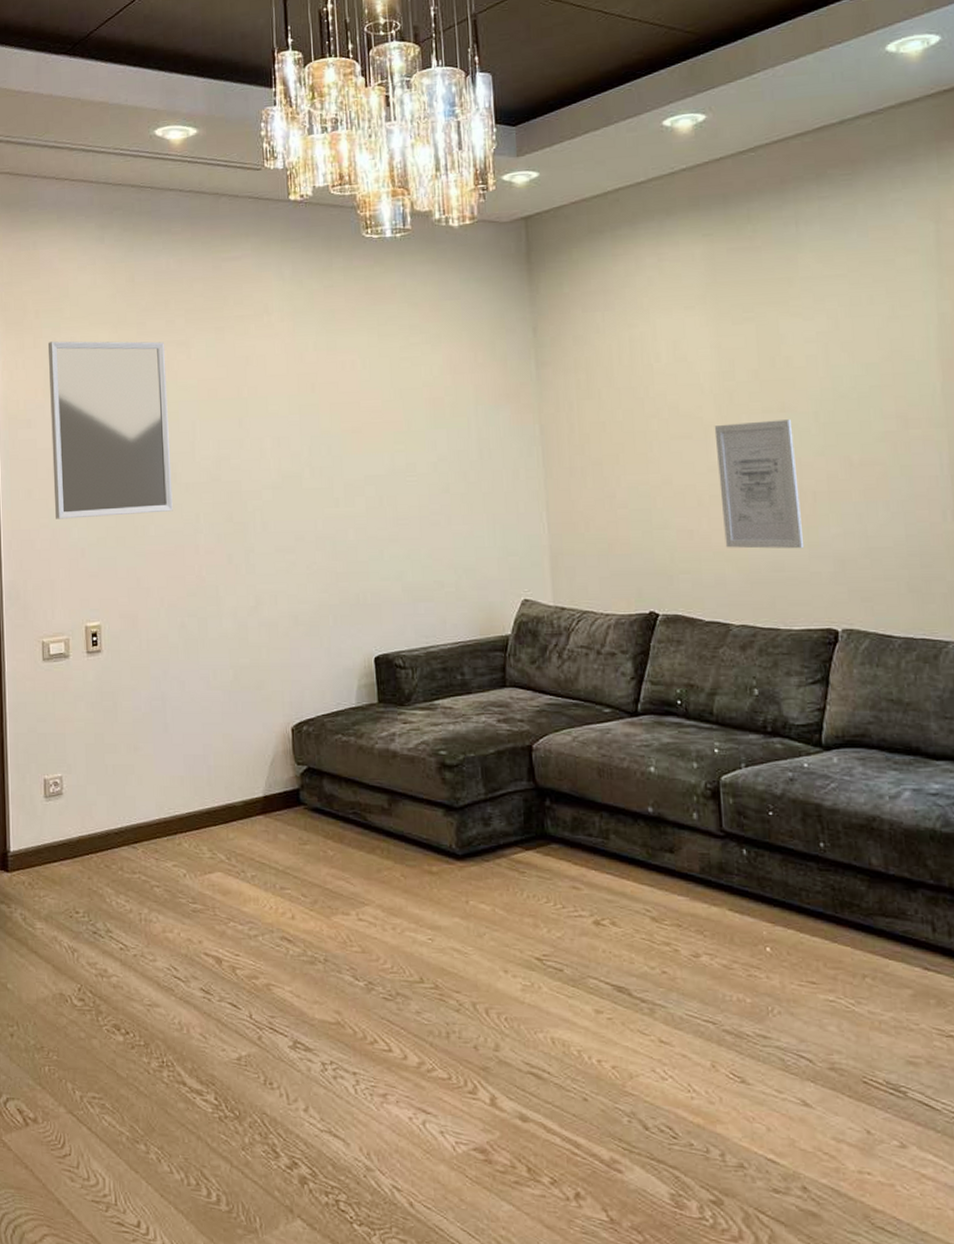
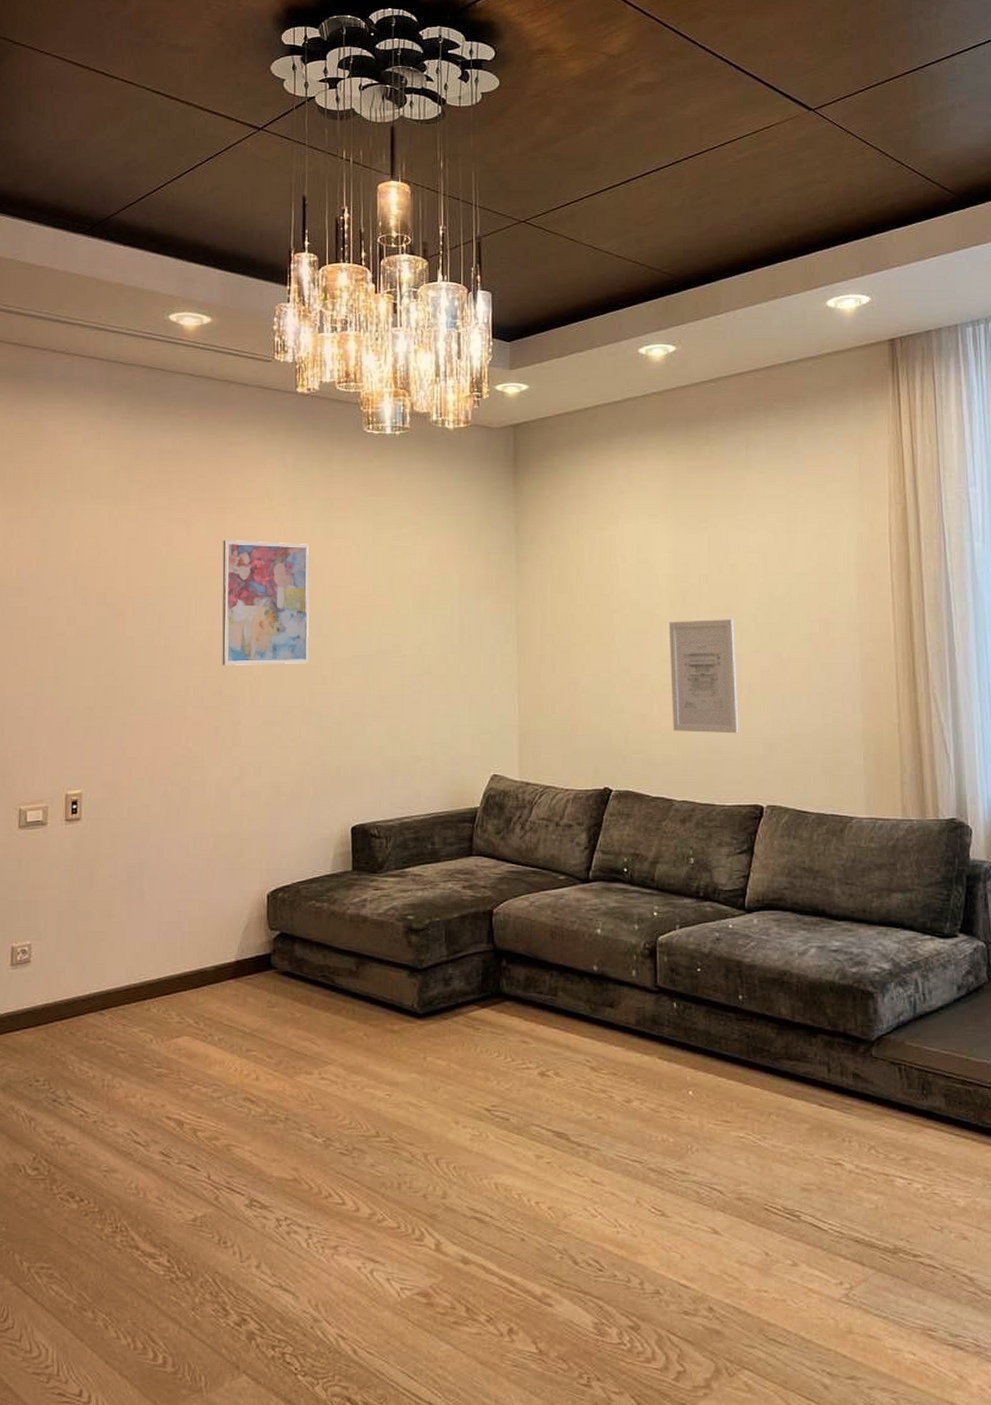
home mirror: present [48,341,173,519] -> none [42,512,166,688]
wall art: none [223,359,319,491] -> present [222,540,309,665]

